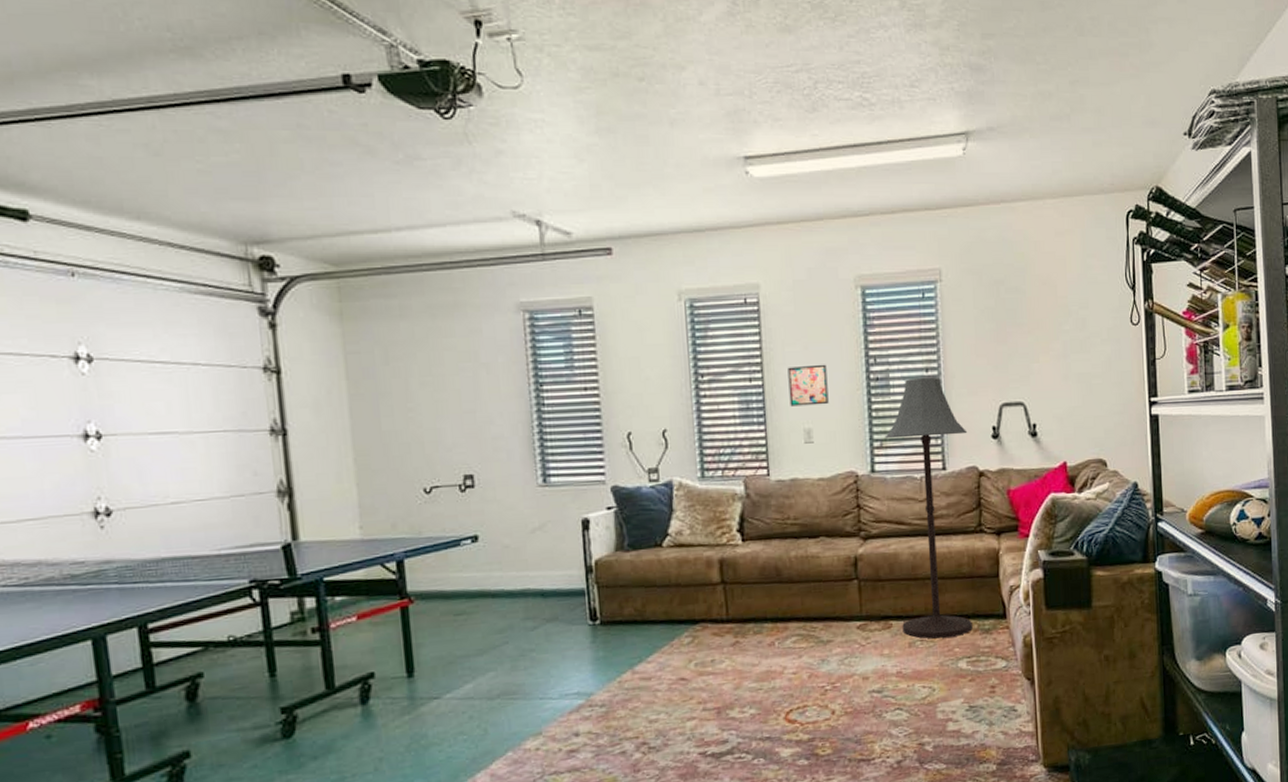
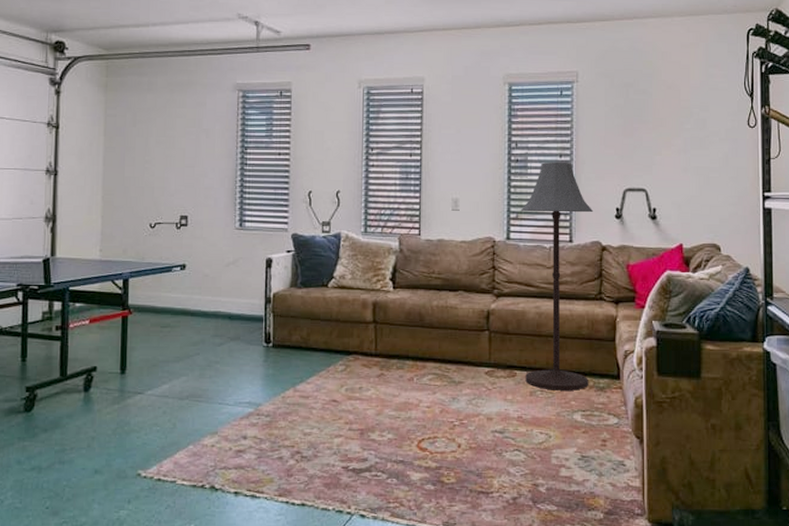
wall art: present [787,364,829,407] -> none [442,145,475,179]

